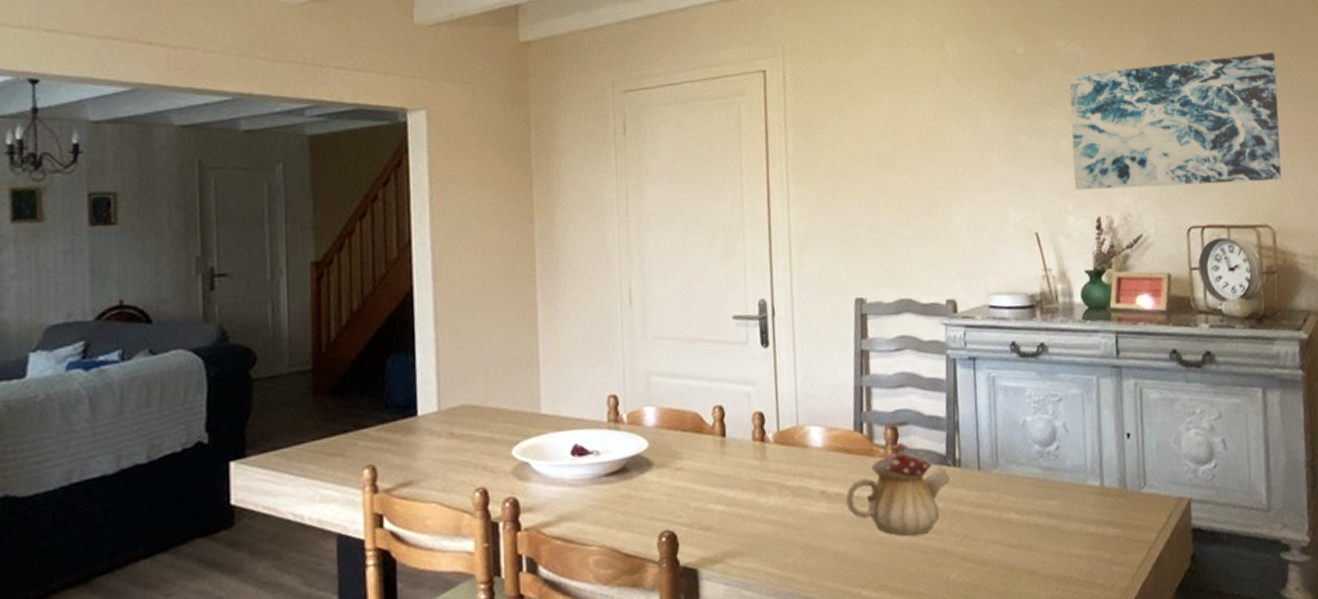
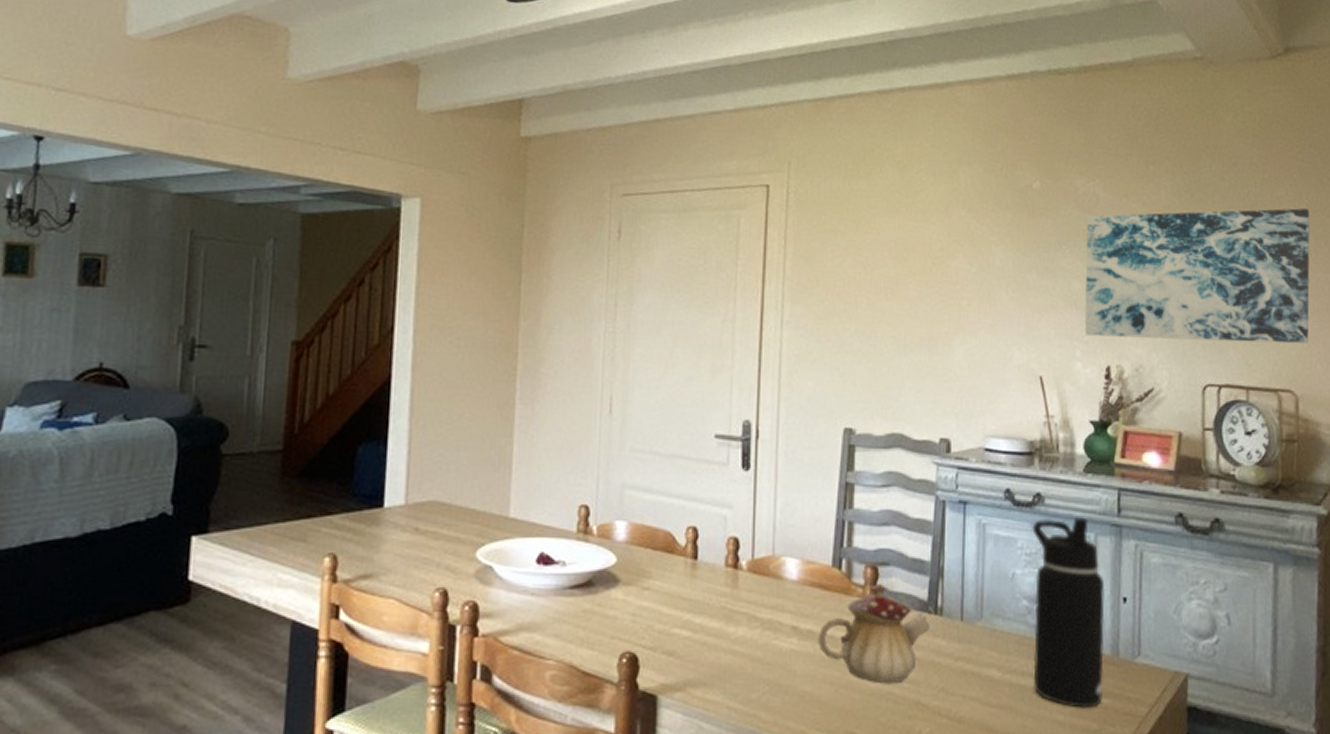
water bottle: none [1038,362,1115,540] -> present [1032,517,1106,708]

